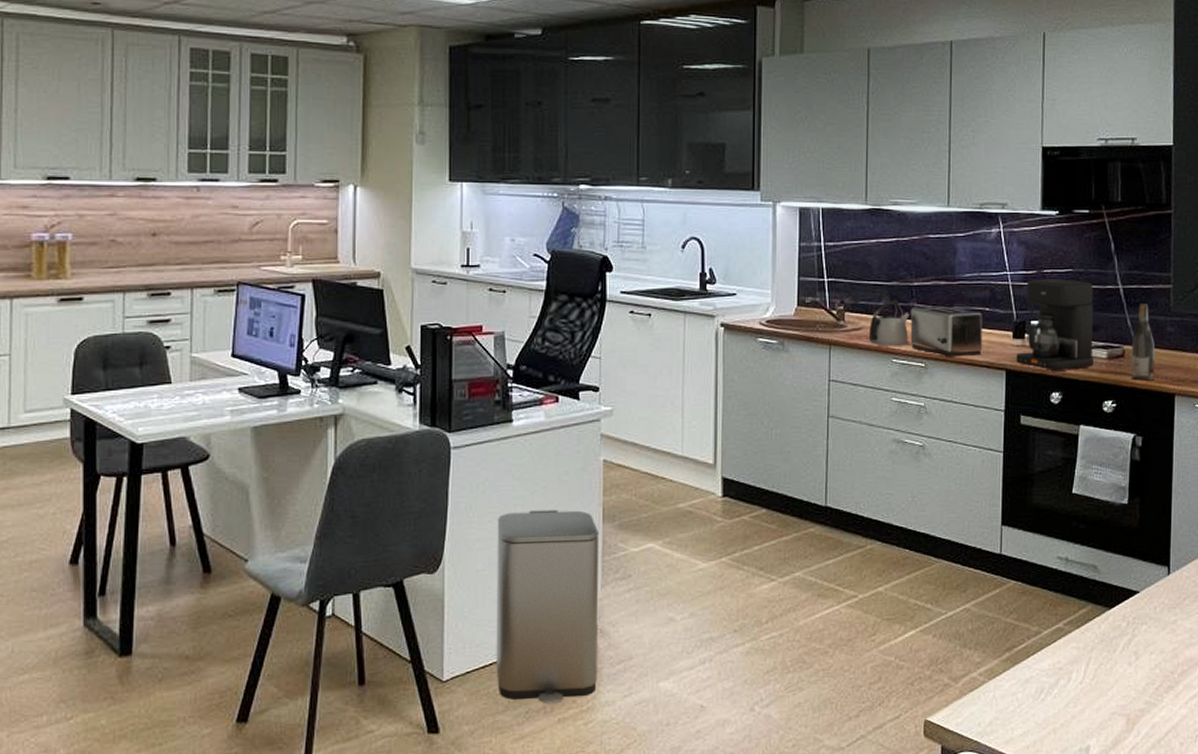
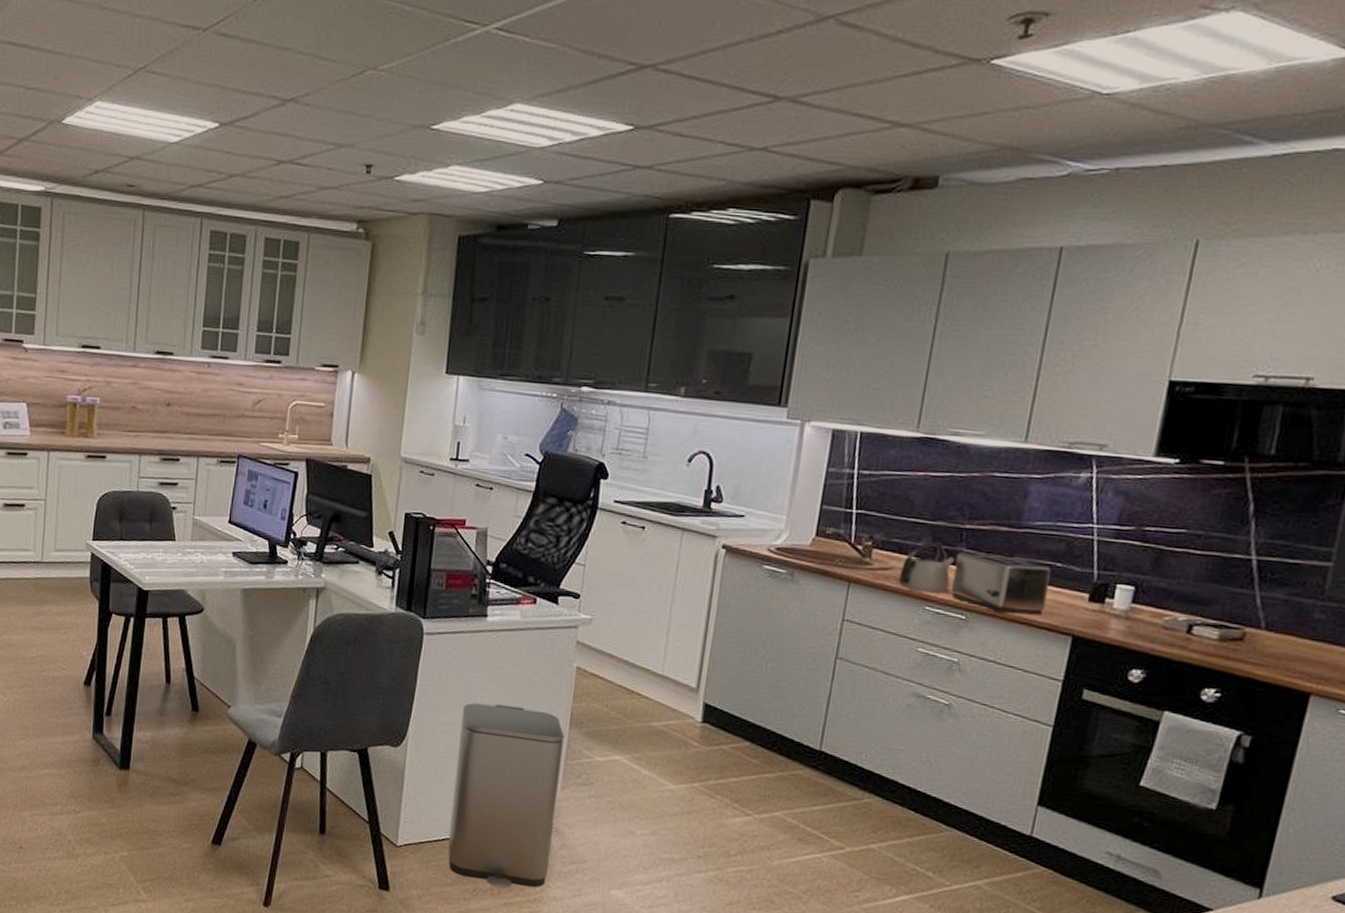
coffee maker: present [1016,279,1095,371] -> none [1088,536,1214,648]
wine bottle: present [1131,304,1155,381] -> none [1250,580,1293,674]

